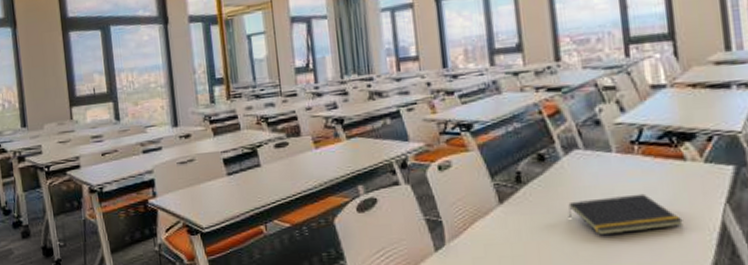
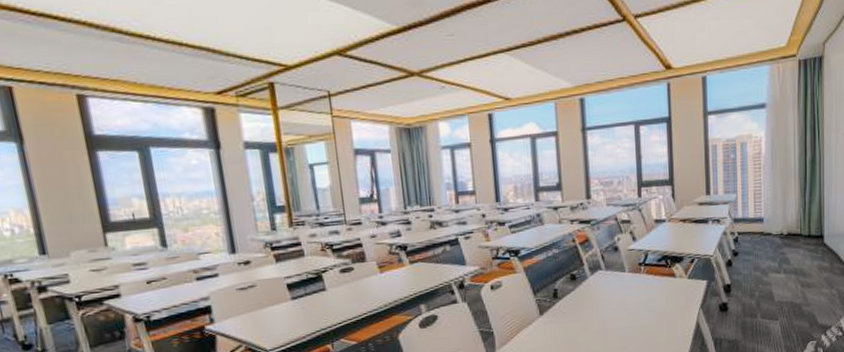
notepad: present [568,193,684,236] -> none [592,303,672,337]

